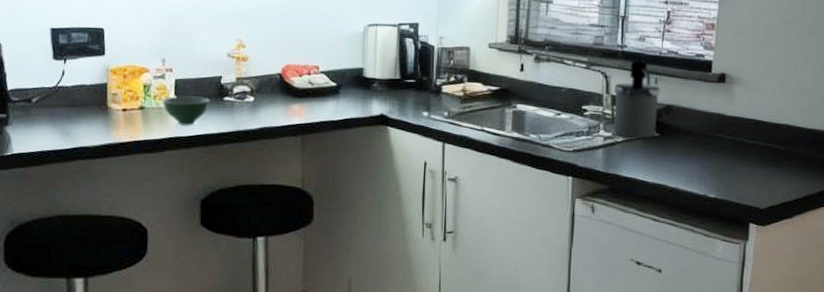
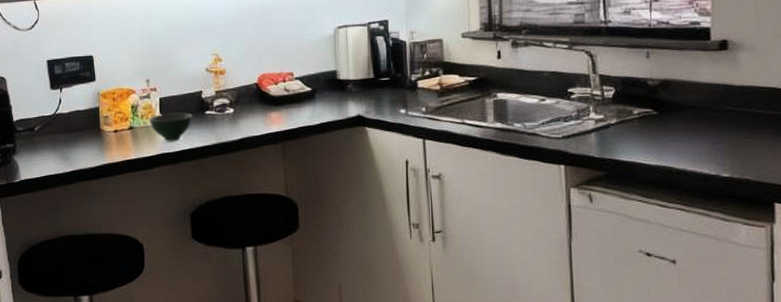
soap dispenser: present [613,59,660,138] -> none [602,34,654,118]

